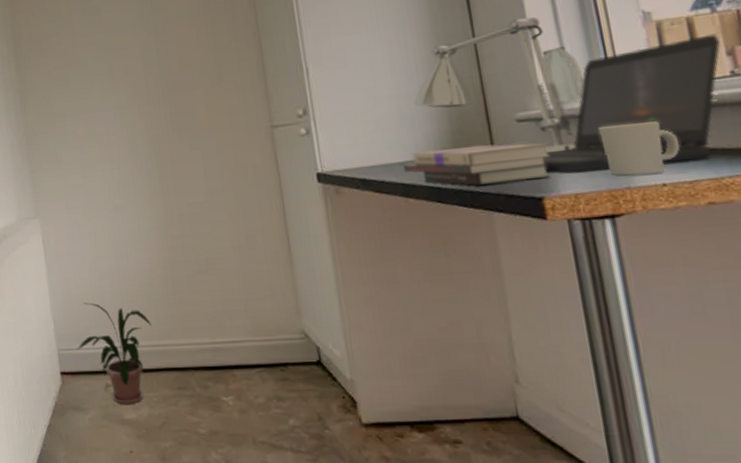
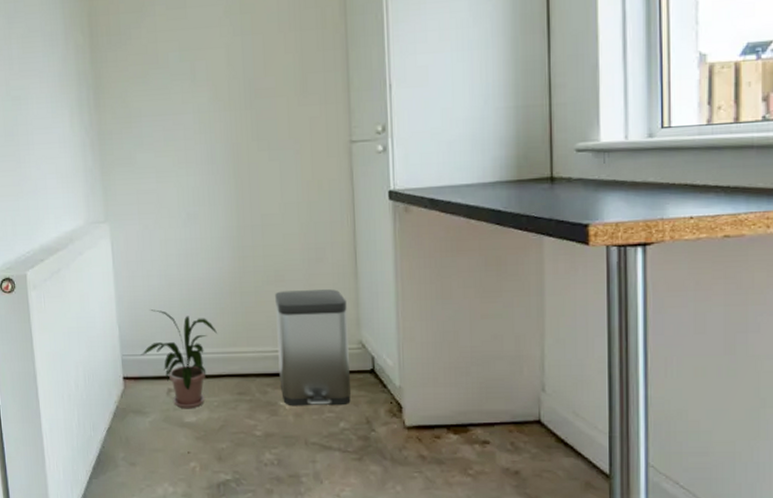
pedal bin: none [208,277,299,402] -> present [275,289,351,406]
books: present [404,143,550,186] -> none [470,171,599,211]
desk lamp: present [414,17,600,152] -> none [487,49,644,182]
laptop computer: present [542,33,721,173] -> none [594,79,760,203]
vase: present [542,46,585,111] -> none [607,81,640,144]
mug: present [598,121,681,176] -> none [645,158,710,209]

